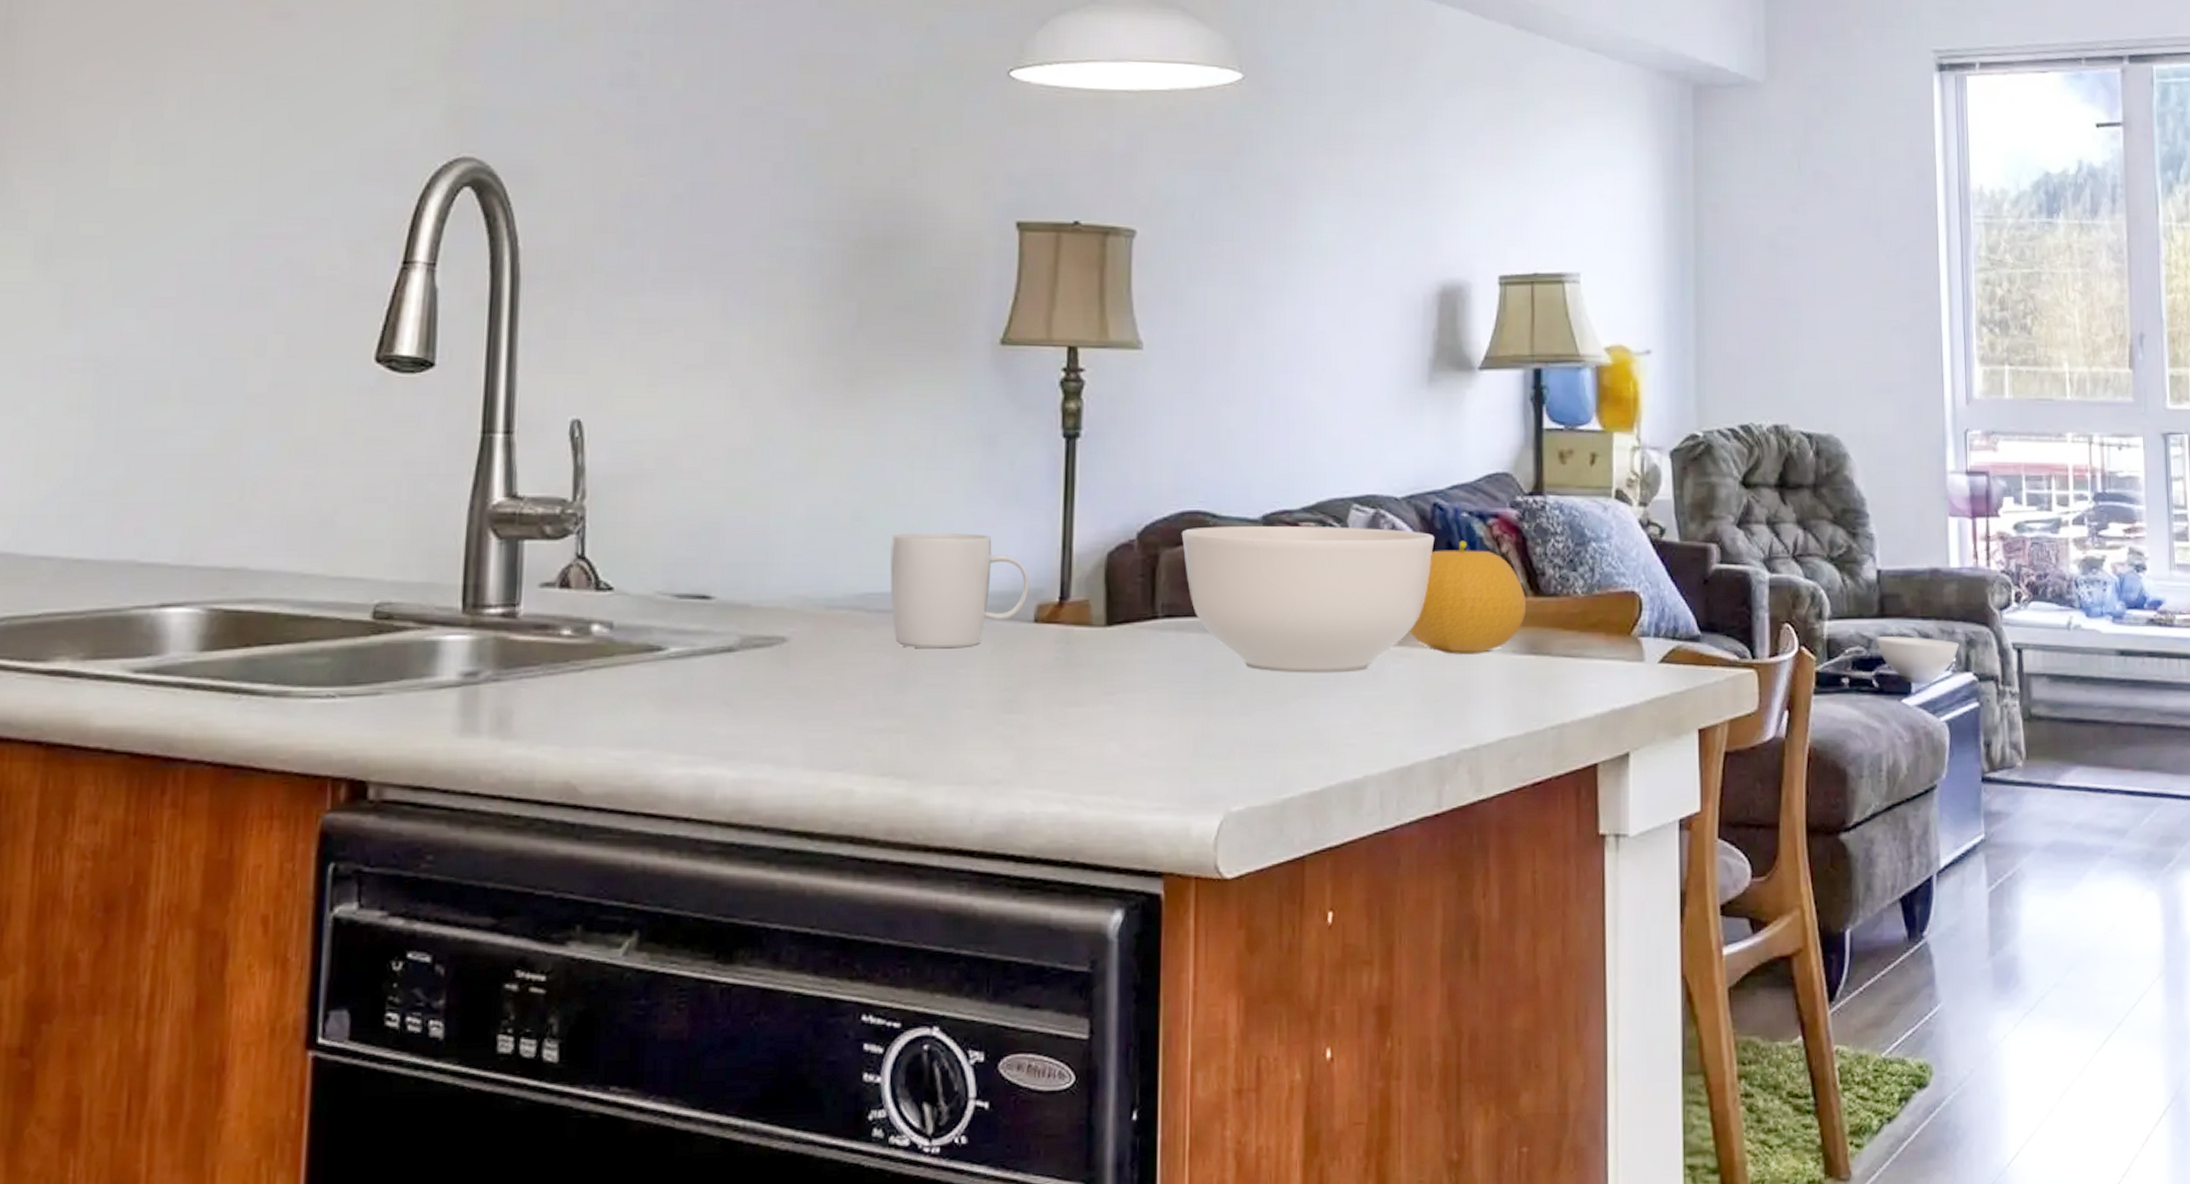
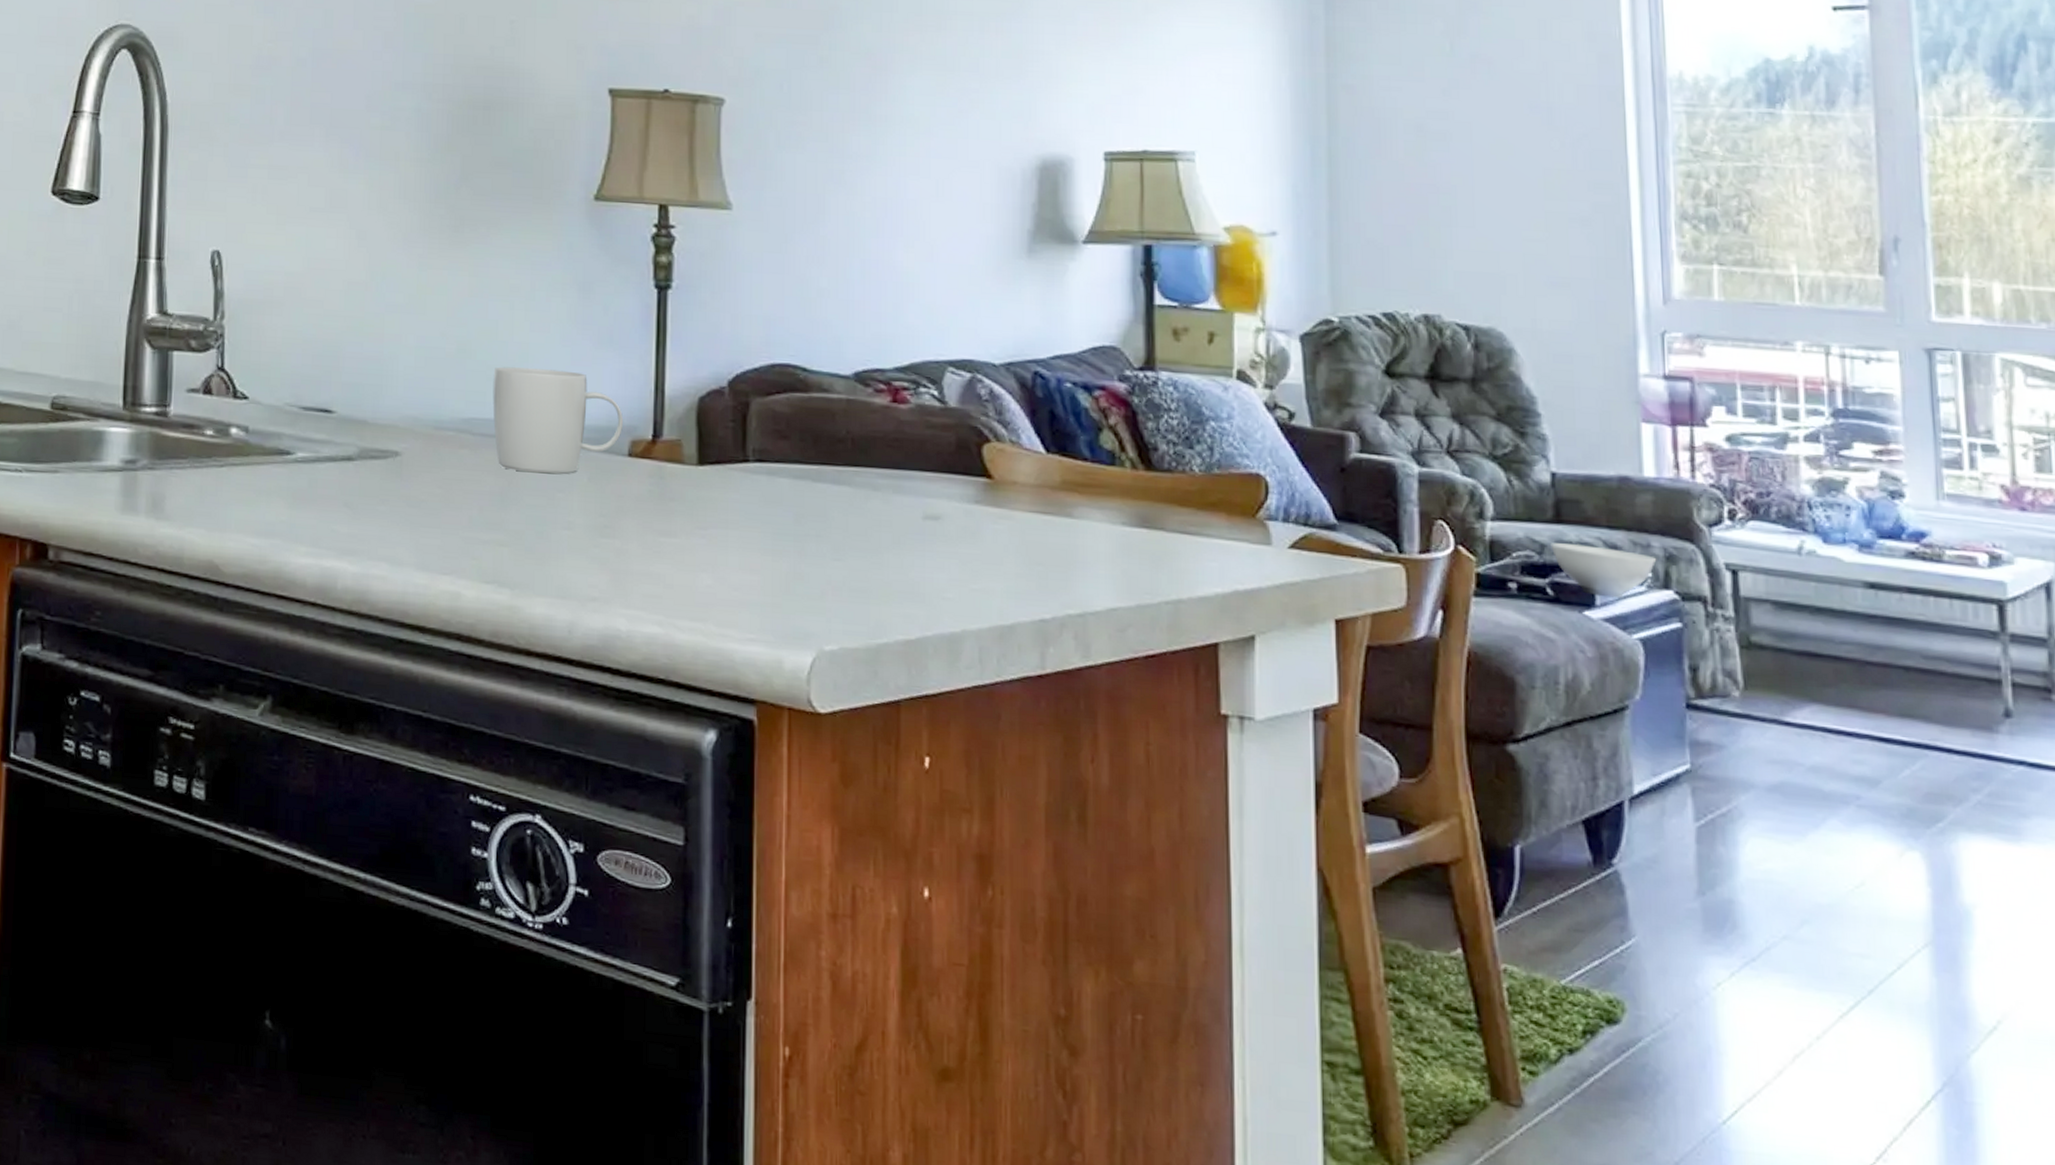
bowl: present [1181,526,1435,673] -> none [772,379,1036,529]
fruit: present [1409,540,1527,655] -> none [1009,410,1138,523]

